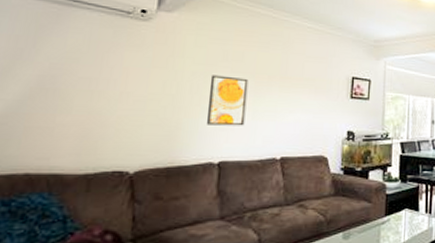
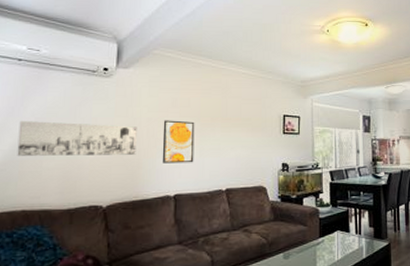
wall art: none [23,66,178,113] -> present [17,121,137,156]

